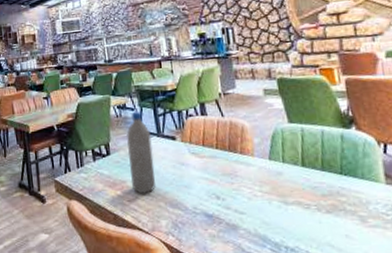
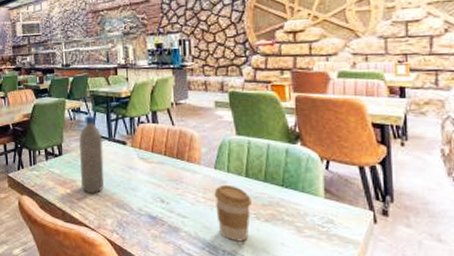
coffee cup: none [271,175,311,236] -> present [214,184,252,242]

